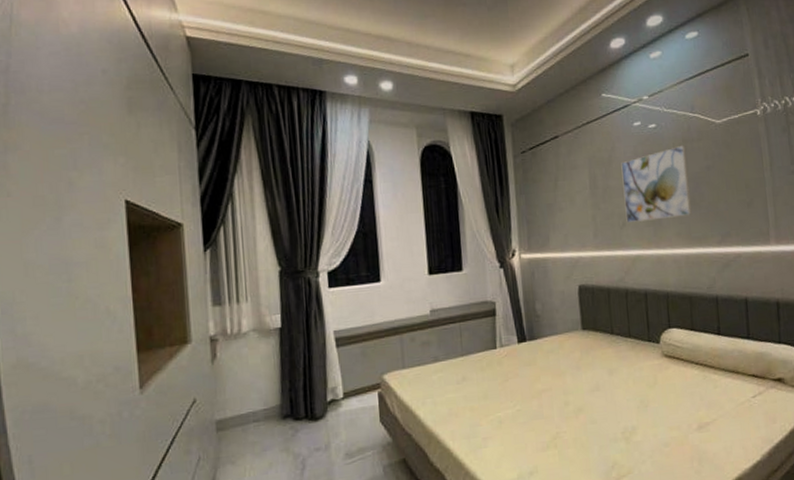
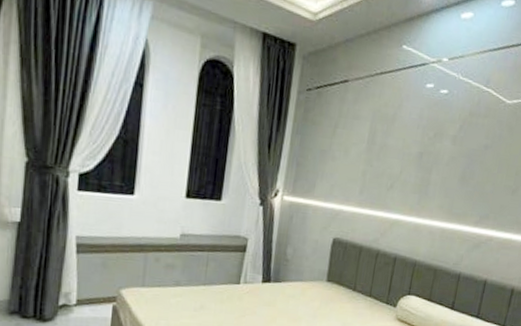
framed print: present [621,145,692,222] -> none [394,118,470,191]

